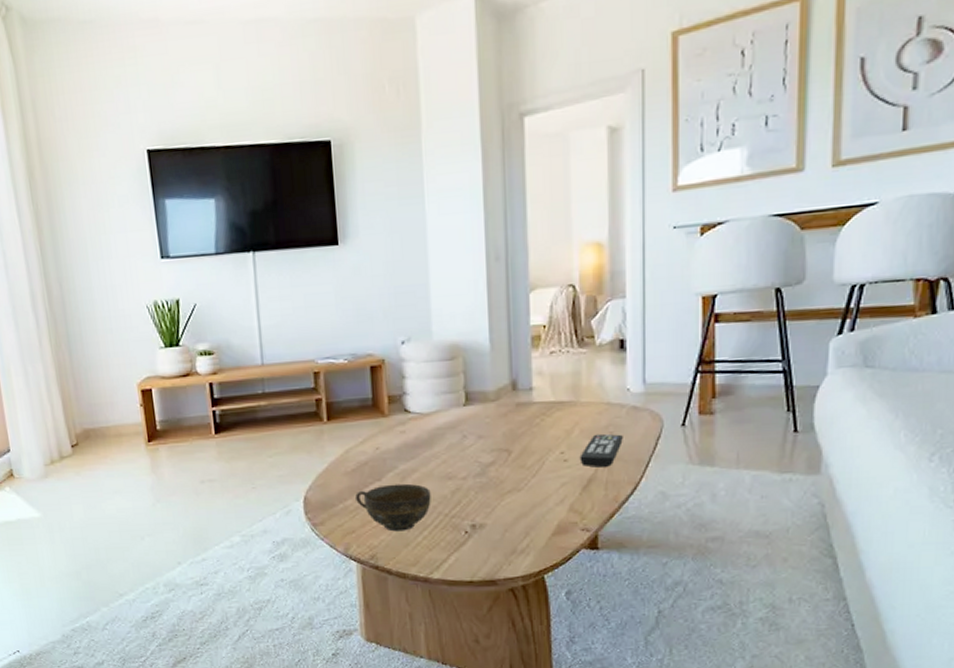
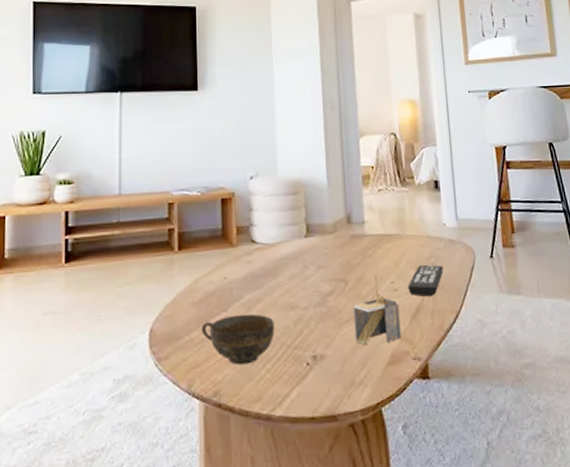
architectural model: none [517,443,570,514] -> present [353,273,402,344]

